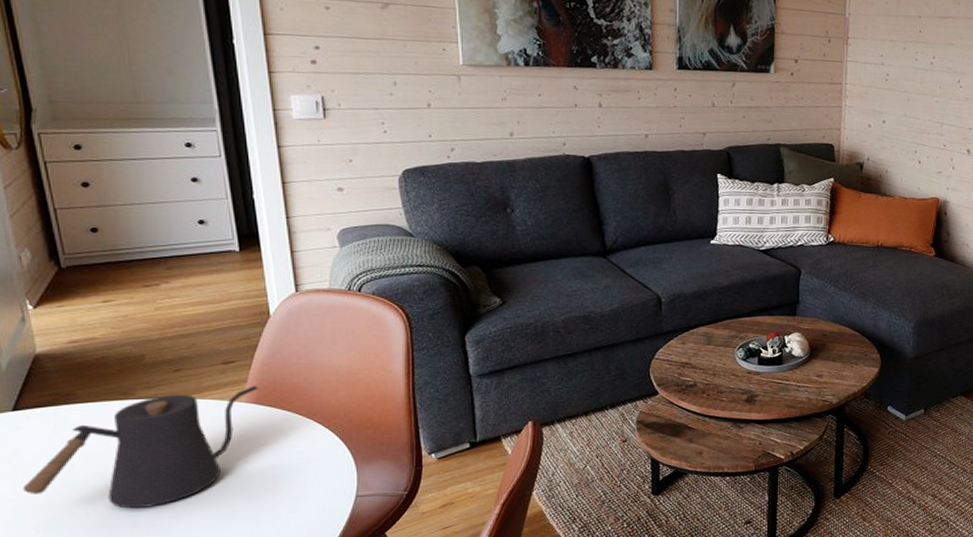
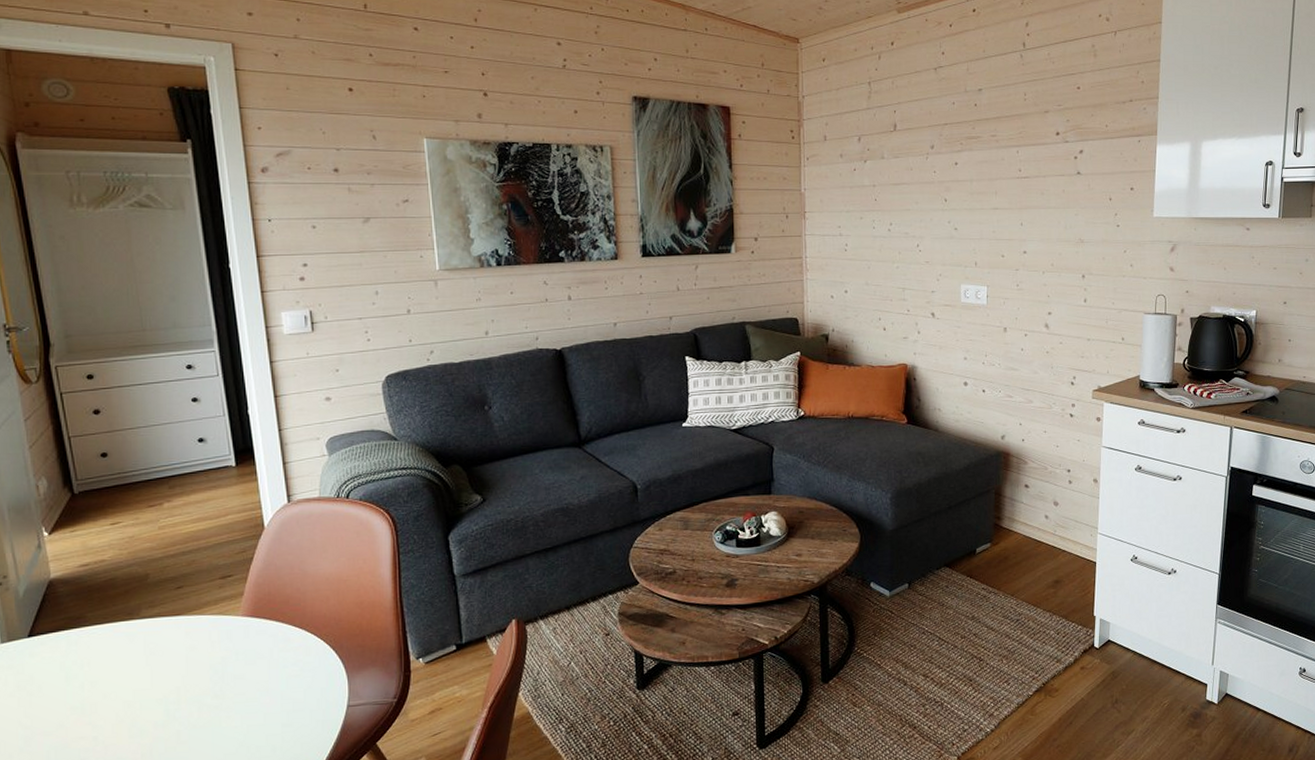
kettle: present [23,385,260,509] -> none [36,598,256,730]

